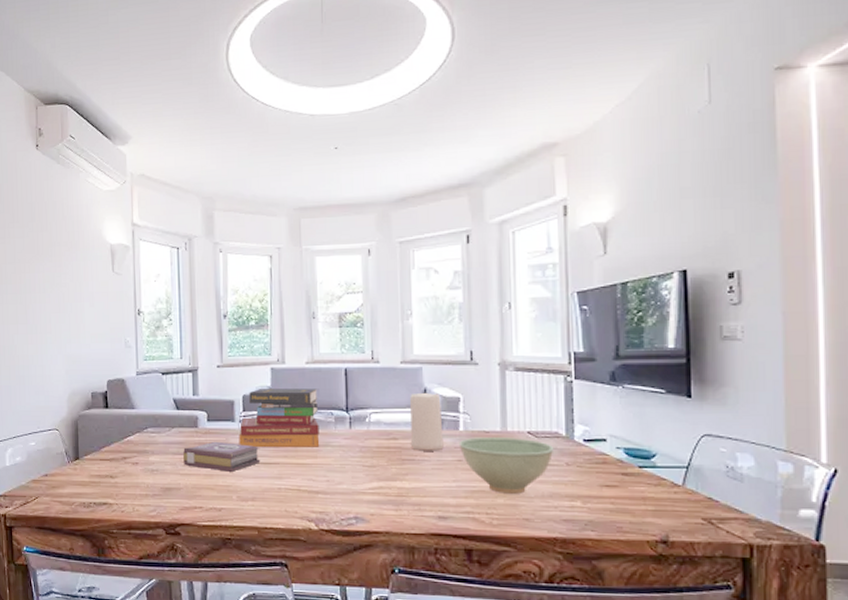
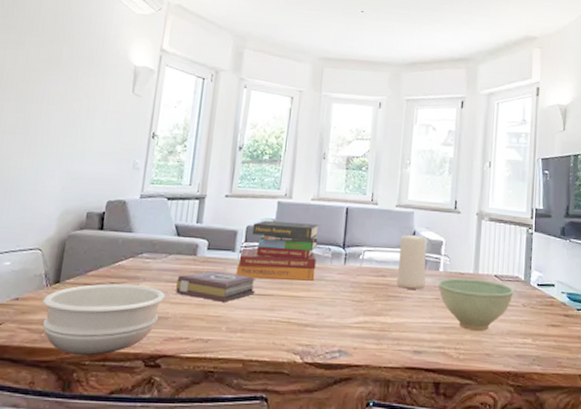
bowl: none [68,458,175,525] -> present [42,283,166,356]

